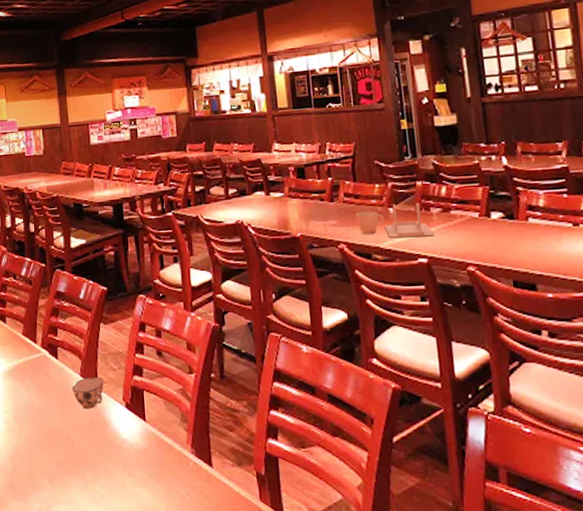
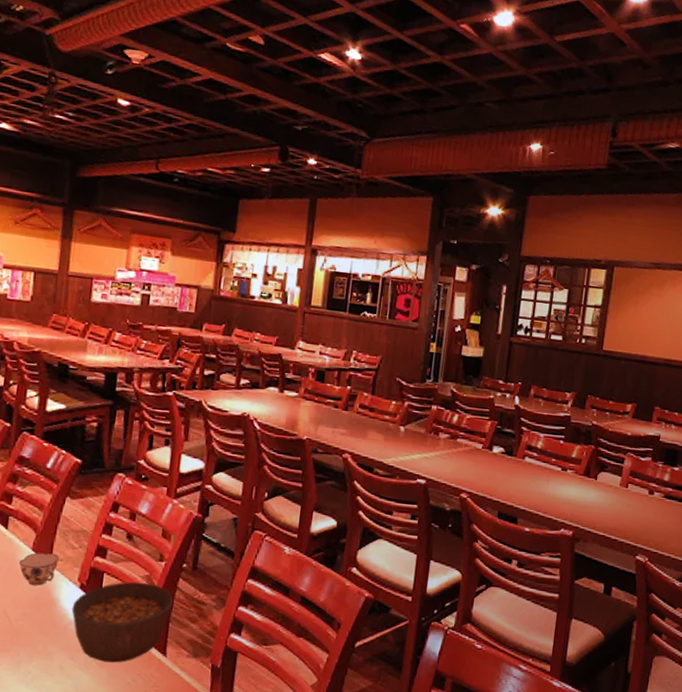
soup bowl: none [122,396,209,477] -> present [71,581,173,663]
cup: present [355,211,384,235] -> none [366,425,394,449]
napkin holder: present [384,203,435,238] -> none [391,422,438,460]

